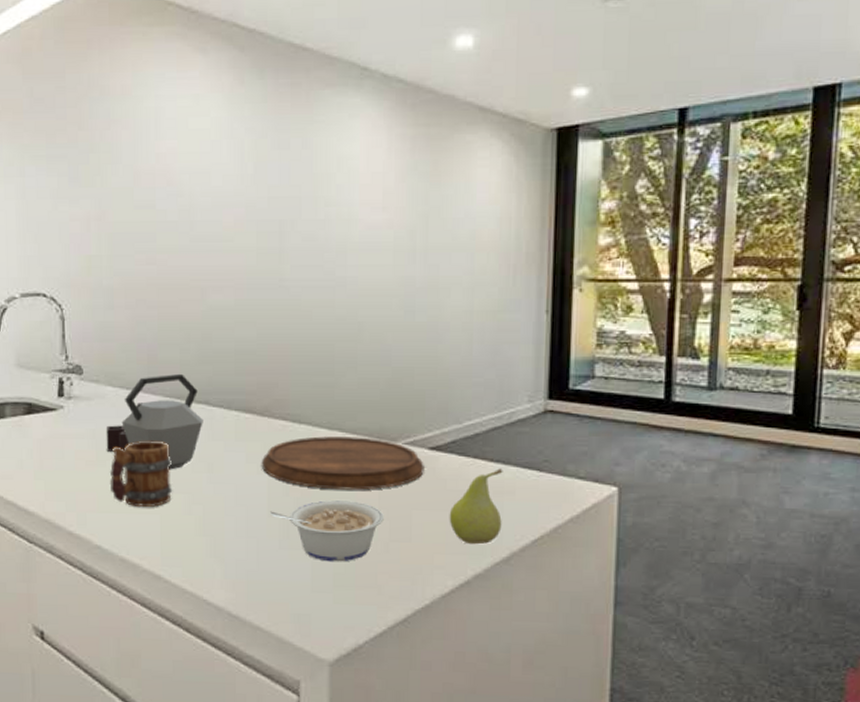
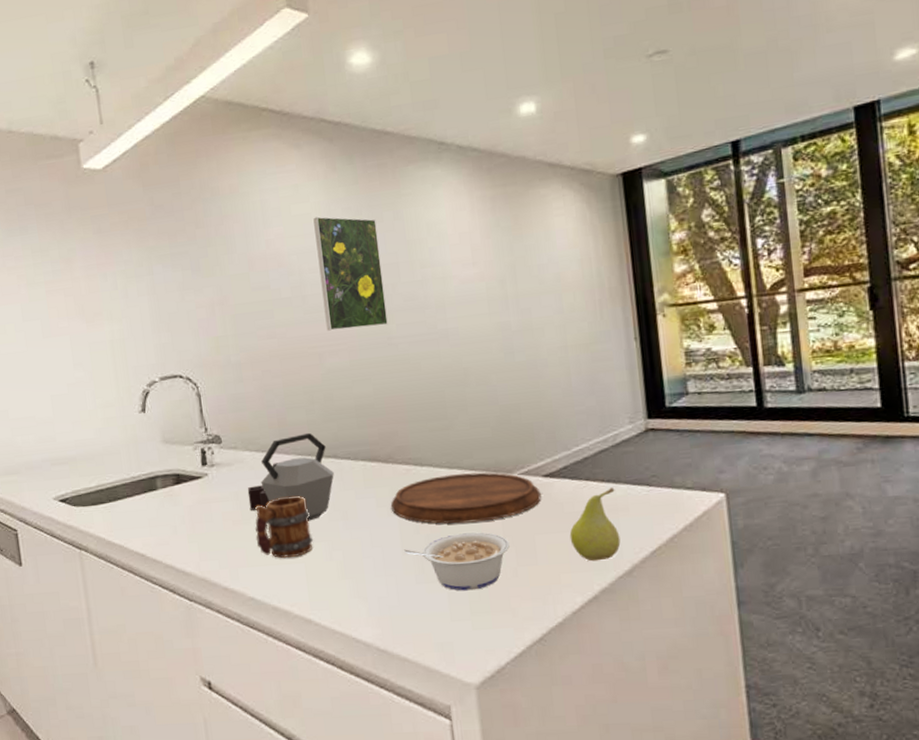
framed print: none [212,134,282,265] -> present [313,216,388,331]

